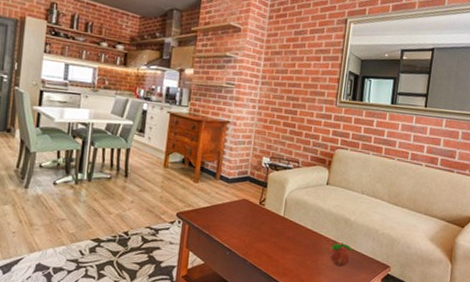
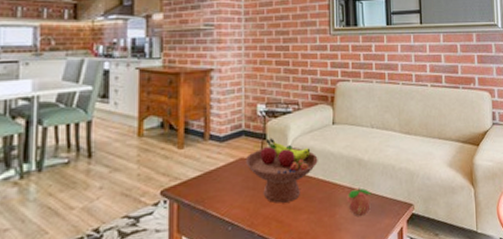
fruit bowl: none [246,186,310,242] -> present [245,138,318,203]

